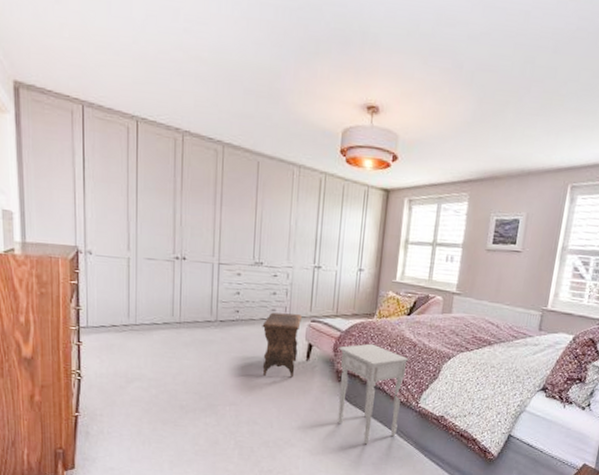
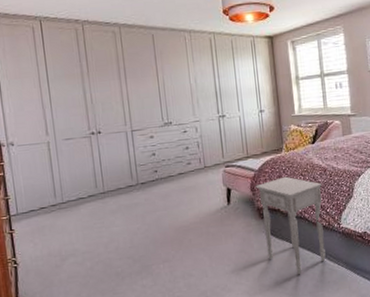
footstool: present [262,312,302,378] -> none [180,163,219,227]

